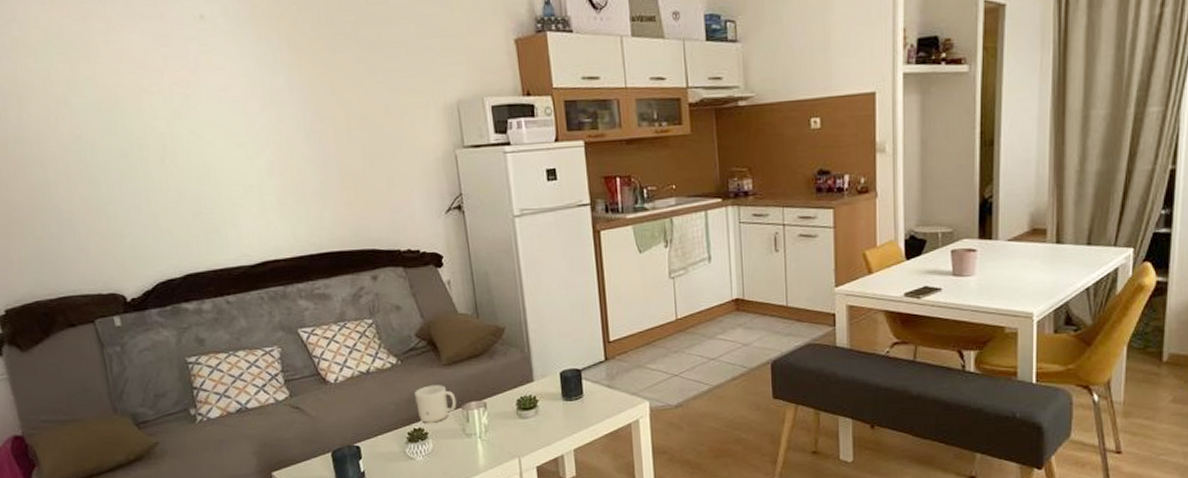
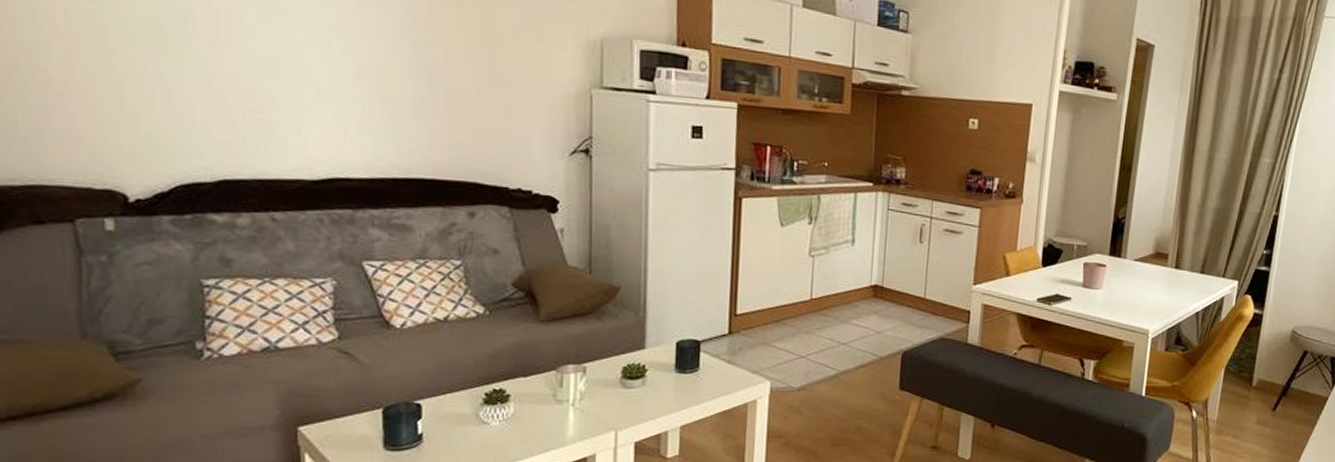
mug: present [414,385,457,423] -> none [500,342,551,384]

